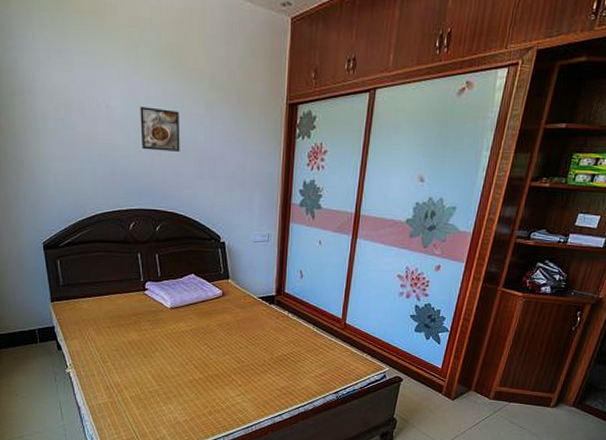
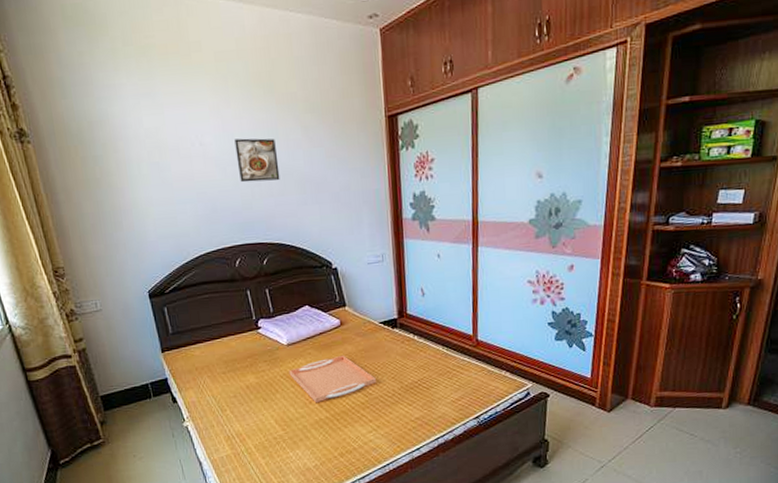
serving tray: none [170,323,249,365] -> present [289,355,376,403]

